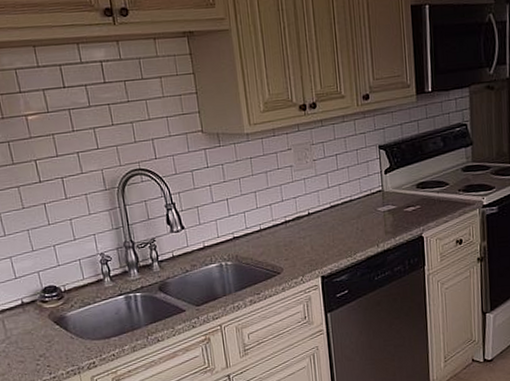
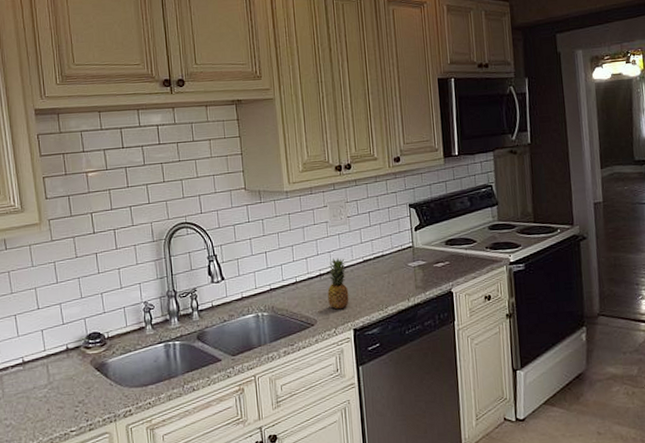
fruit: none [293,204,317,257] -> present [327,258,349,310]

